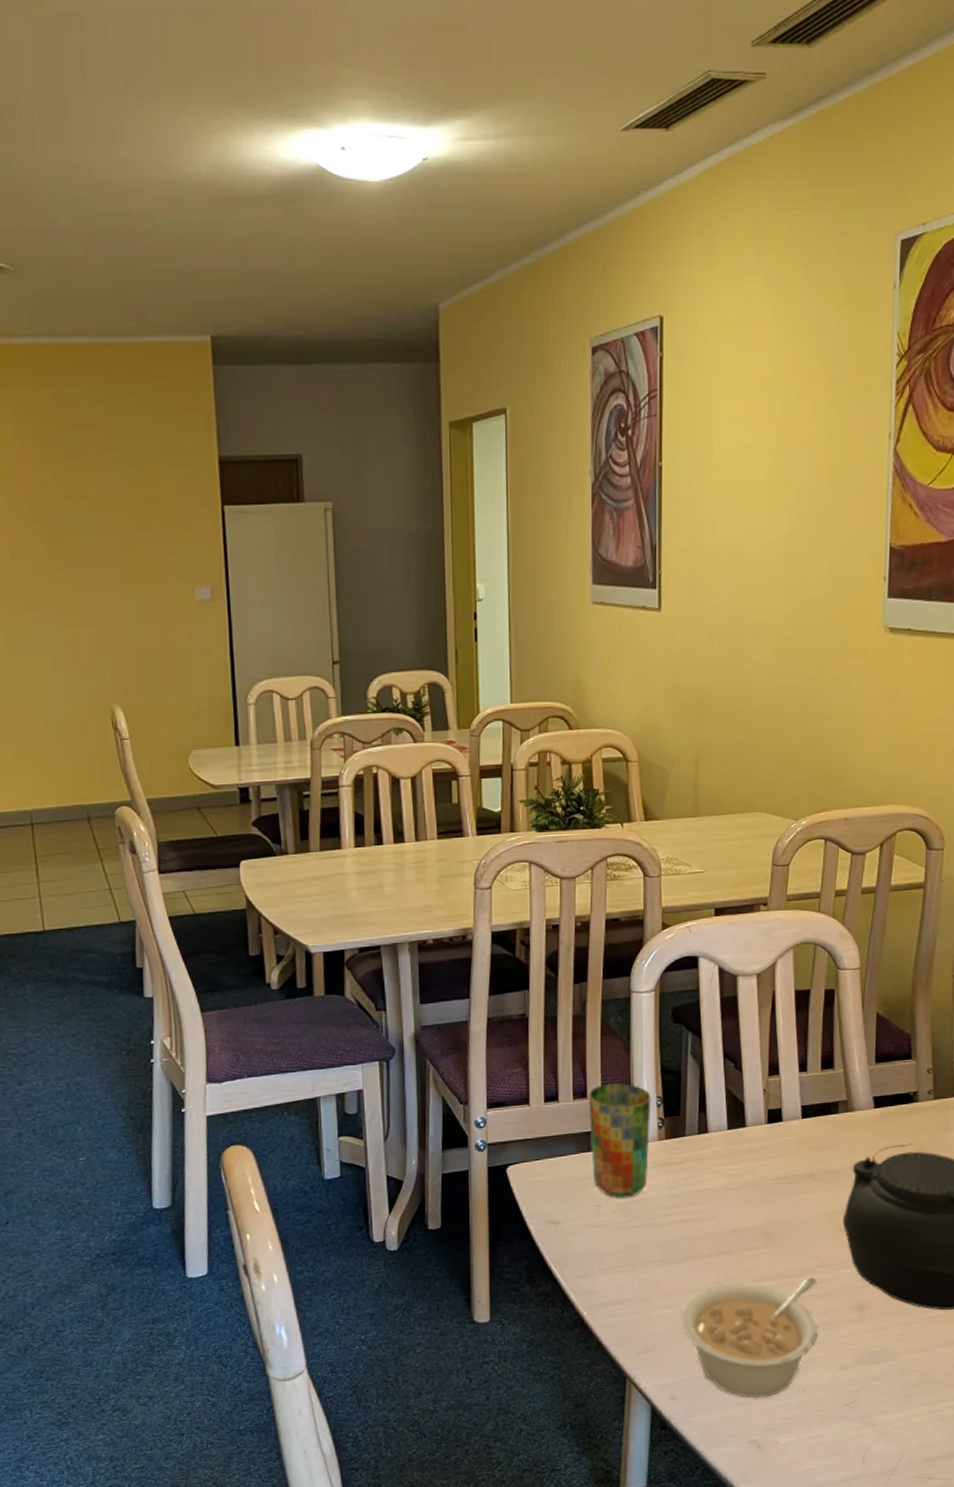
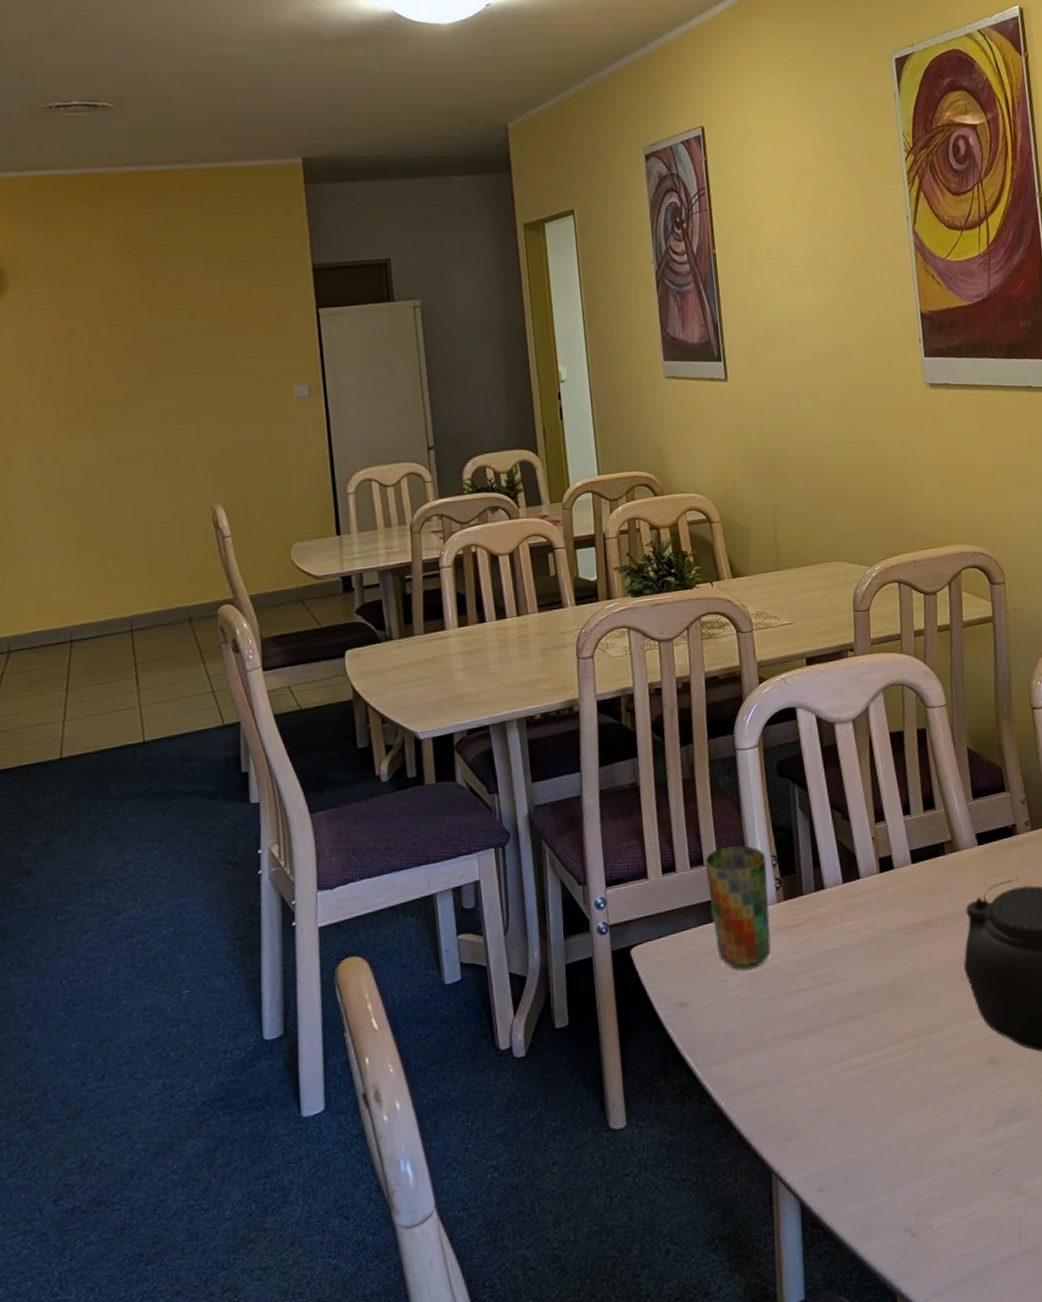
legume: present [680,1277,819,1398] -> none [818,1033,957,1179]

